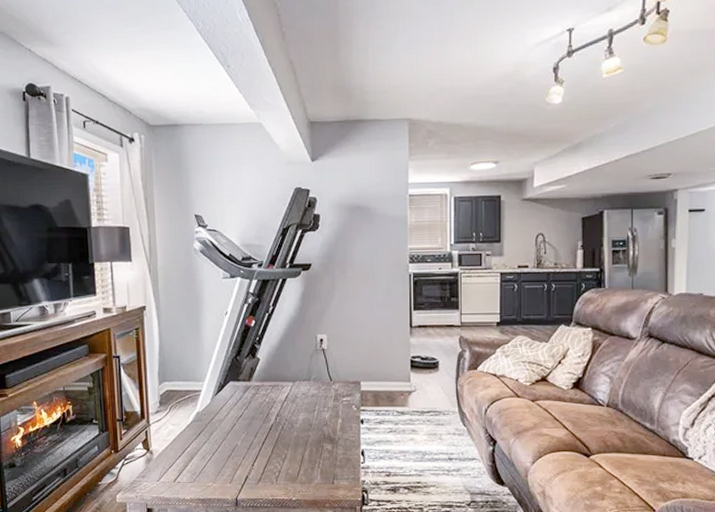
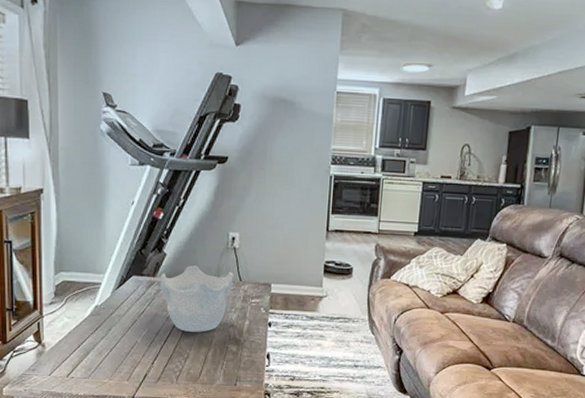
decorative bowl: none [254,369,325,433] -> present [159,266,235,332]

